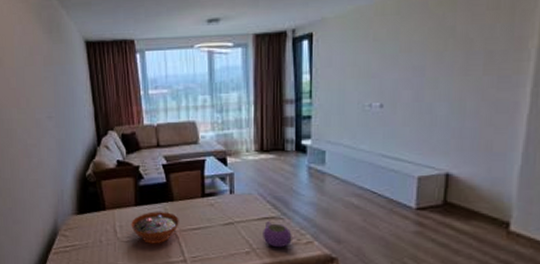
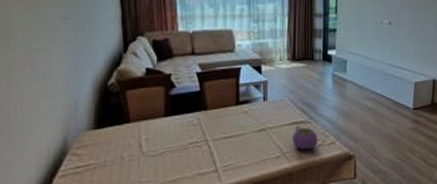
decorative bowl: present [131,211,179,244] -> none [159,122,212,156]

